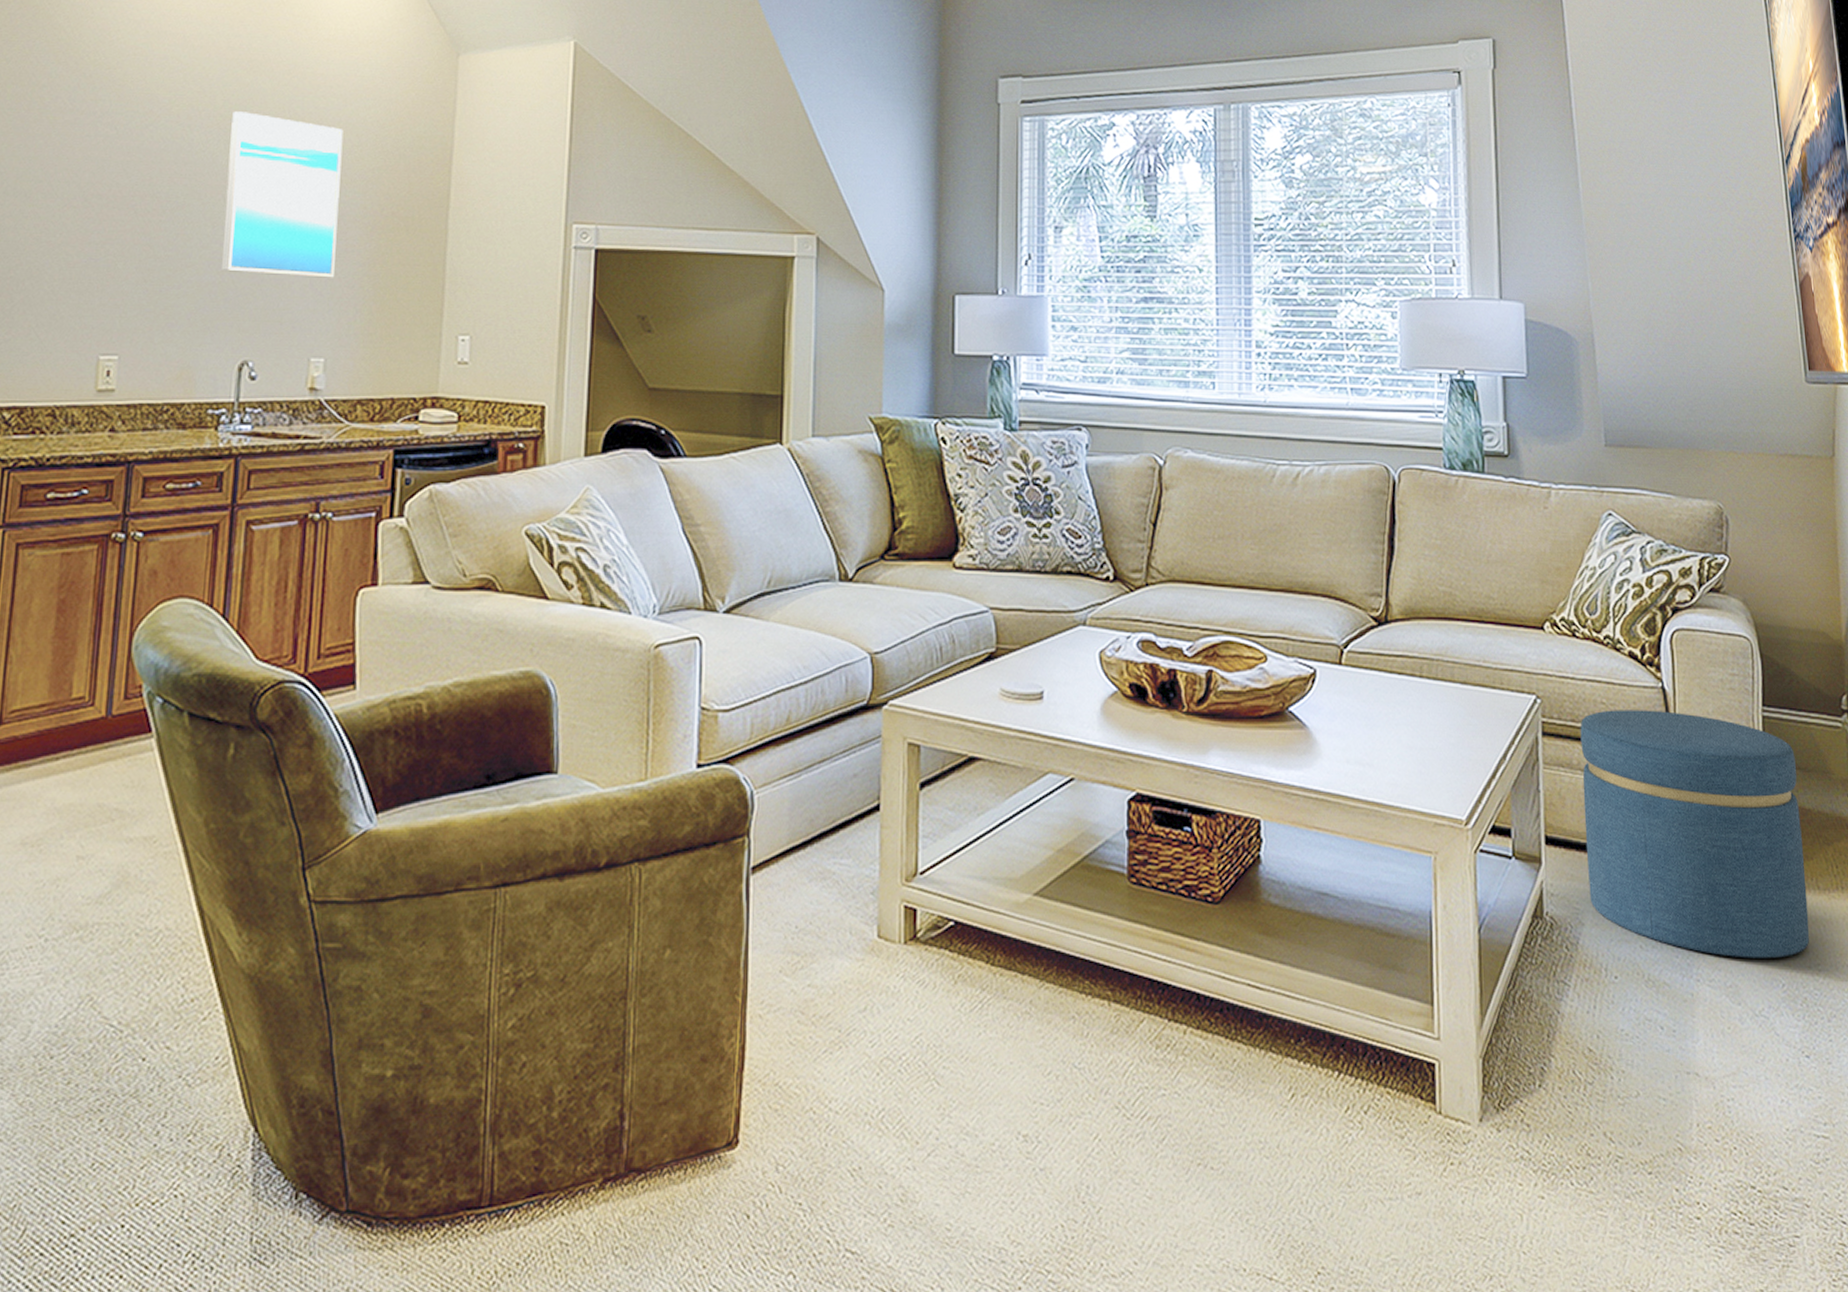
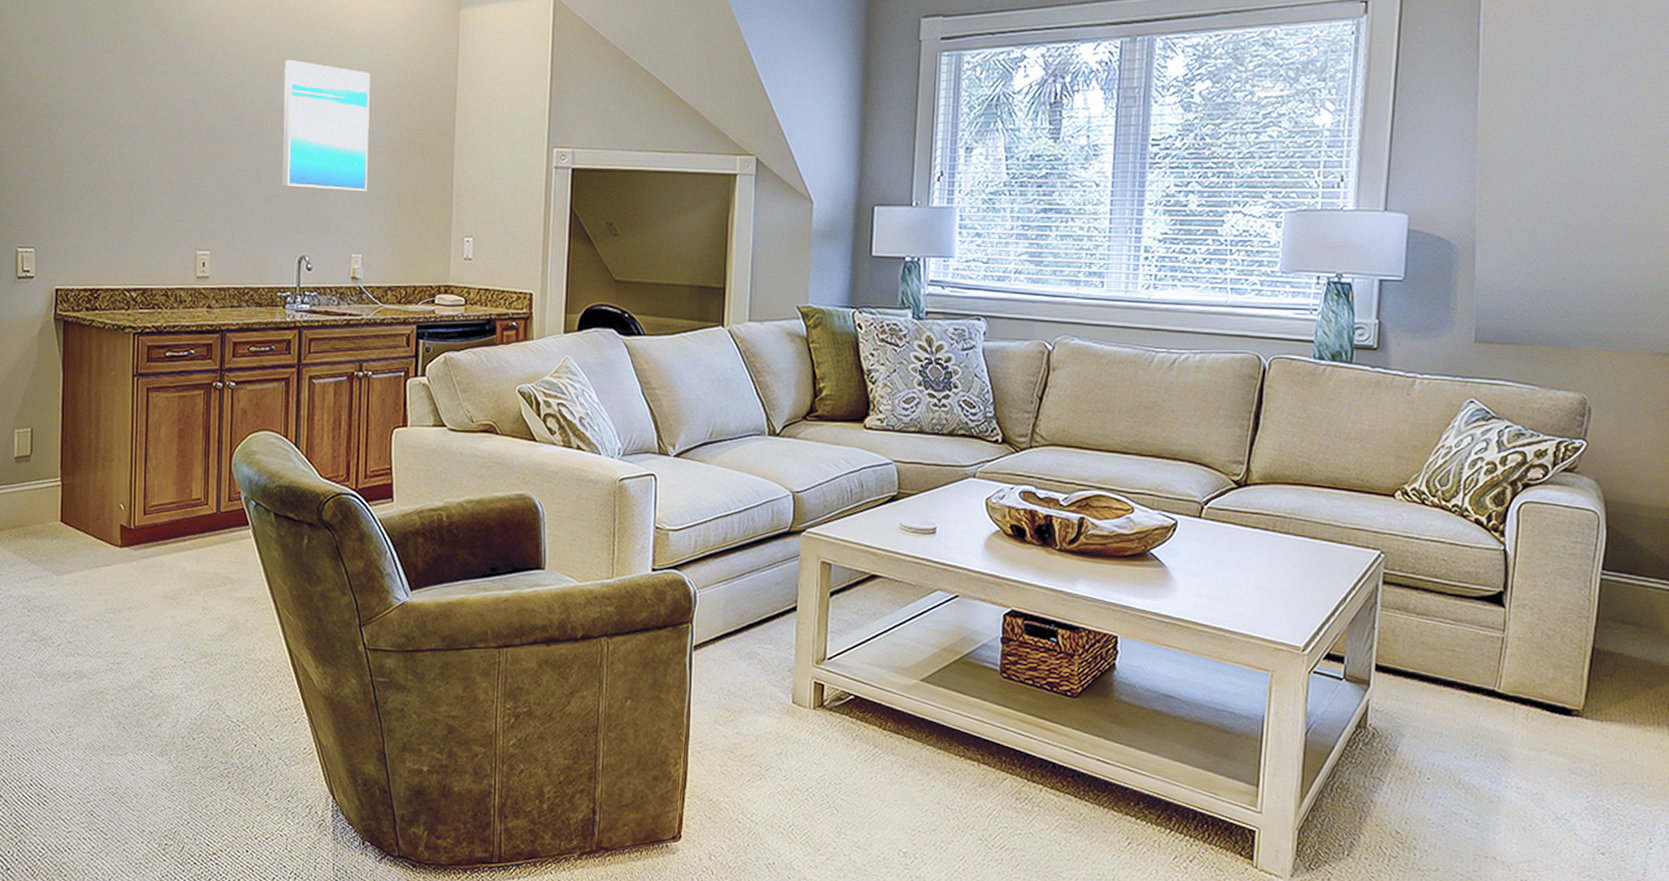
ottoman: present [1580,710,1810,958] -> none [1412,566,1628,775]

